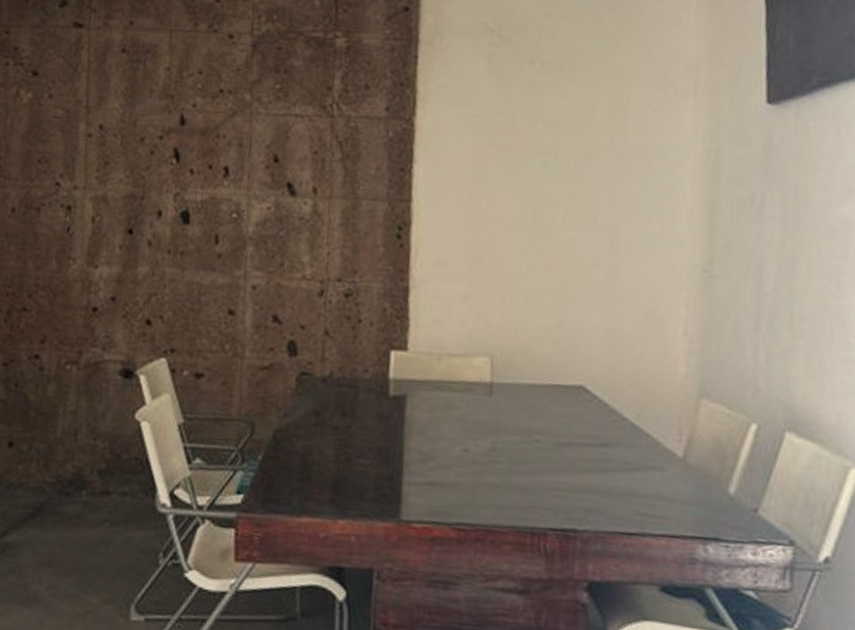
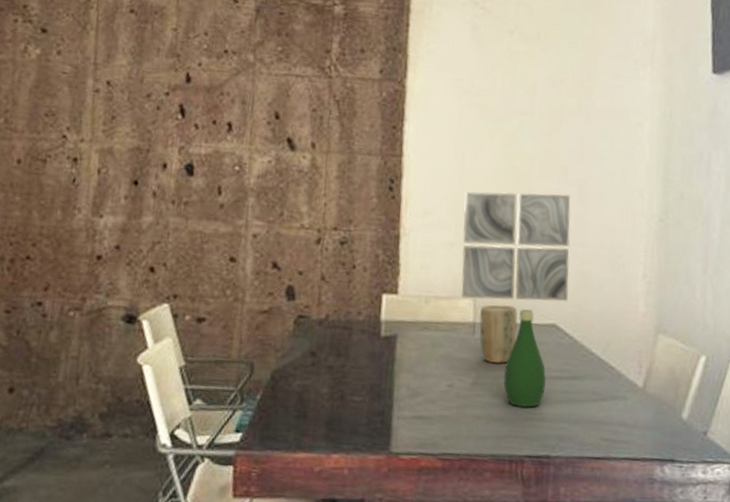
wall art: none [477,238,600,362] -> present [461,190,571,302]
plant pot: none [497,363,540,428] -> present [479,304,518,364]
bottle: none [523,369,572,477] -> present [503,309,546,408]

